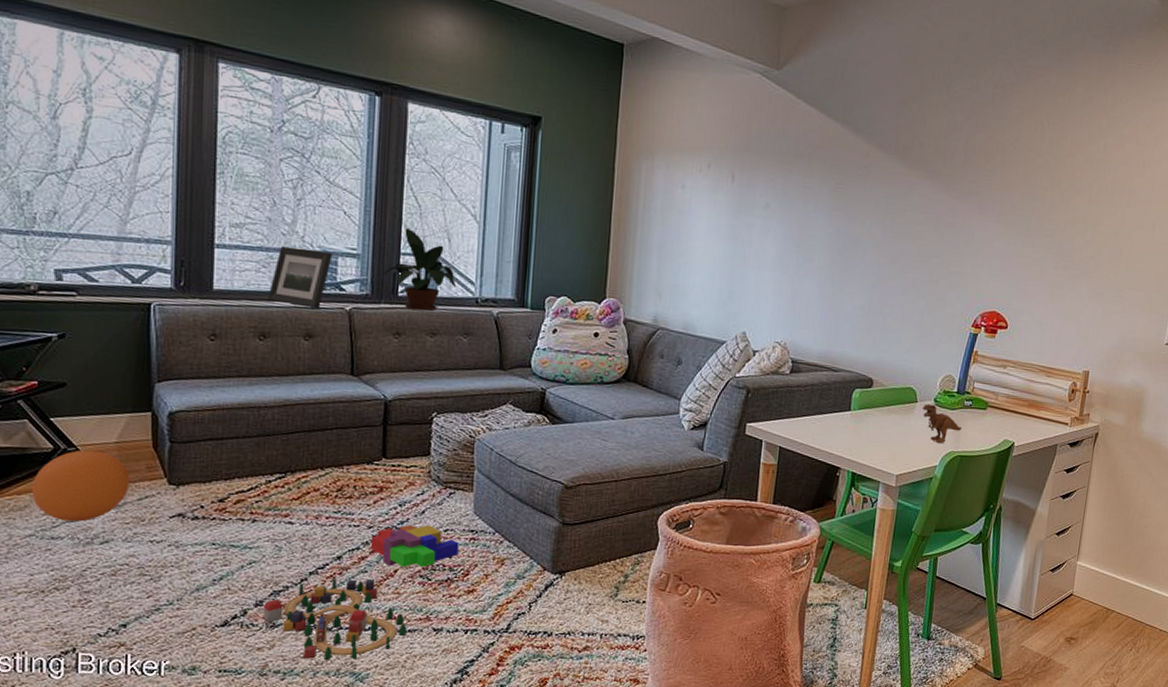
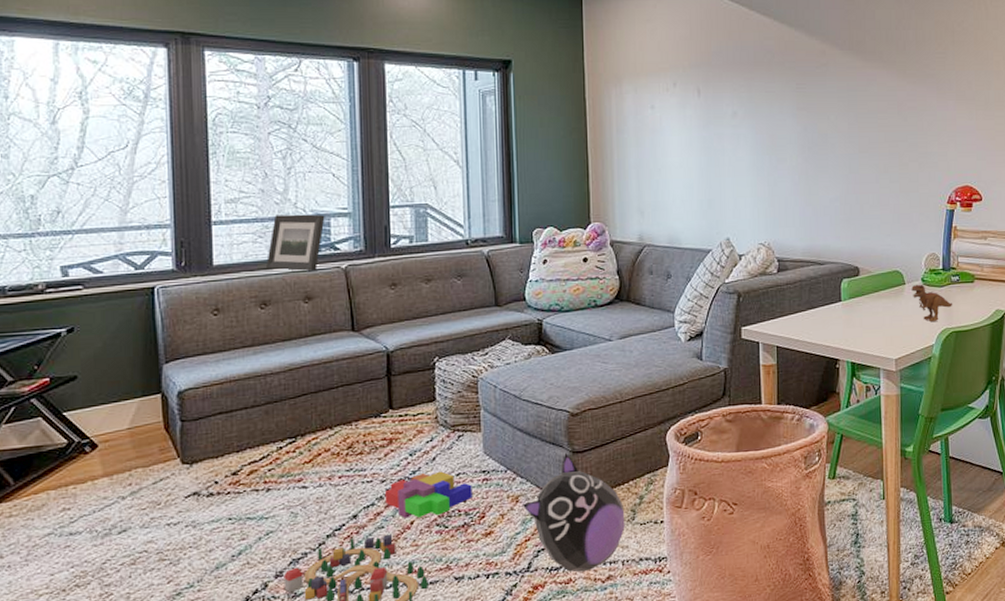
ball: present [31,450,130,522] -> none [48,439,144,515]
potted plant: present [380,228,457,311] -> none [372,182,446,260]
plush toy: none [506,523,608,640] -> present [521,452,625,572]

